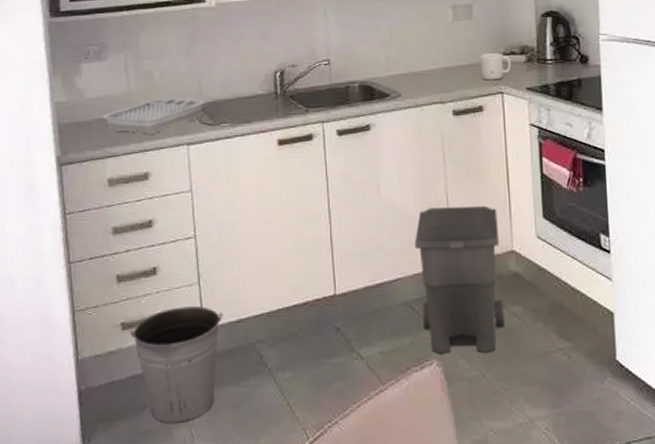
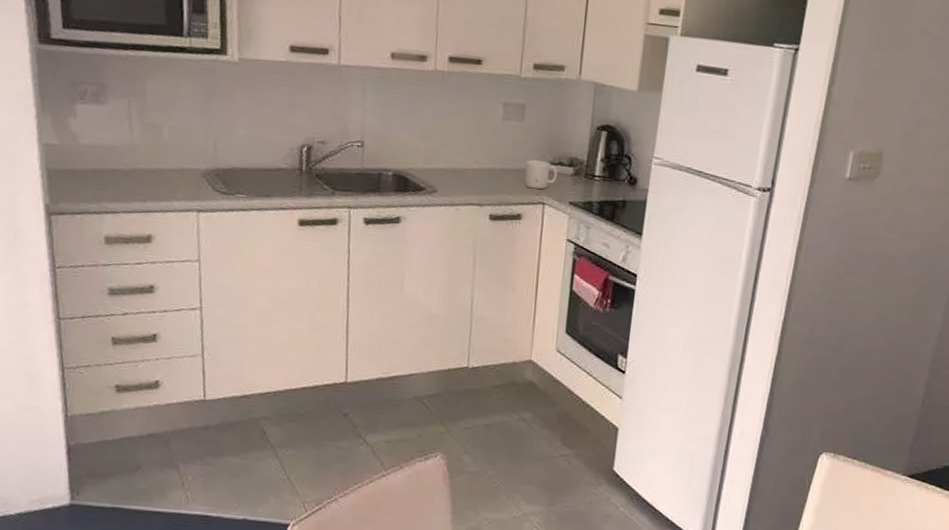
dish rack: present [102,97,206,135] -> none [100,155,221,195]
bucket: present [129,305,223,423] -> none [124,376,227,486]
recycling bin: present [415,205,504,354] -> none [432,309,521,452]

